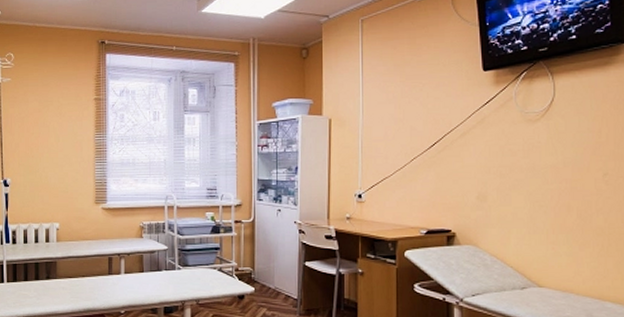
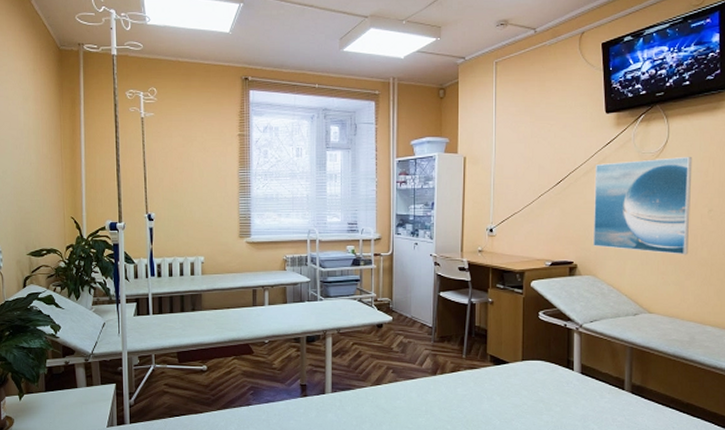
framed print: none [472,115,583,223] -> present [592,156,693,255]

